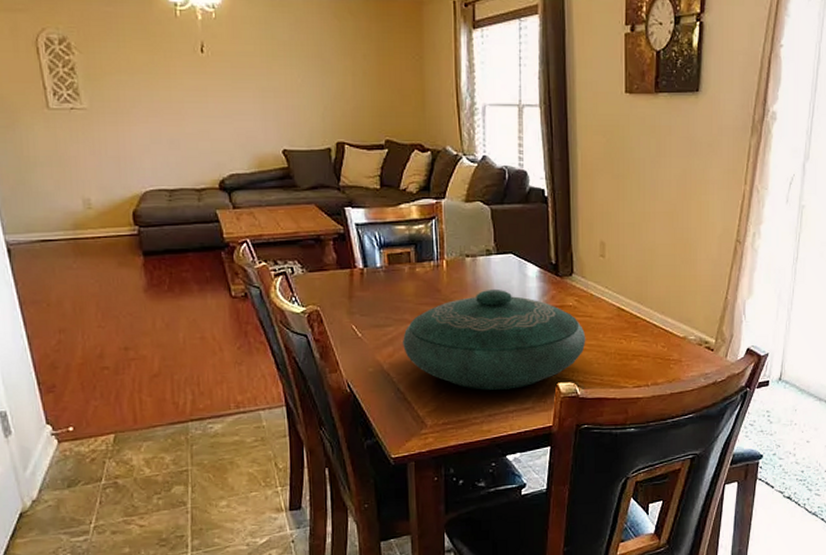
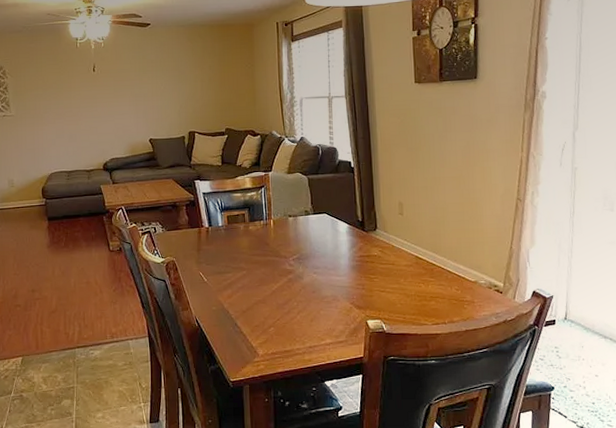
decorative bowl: present [402,290,586,390] -> none [238,243,390,326]

